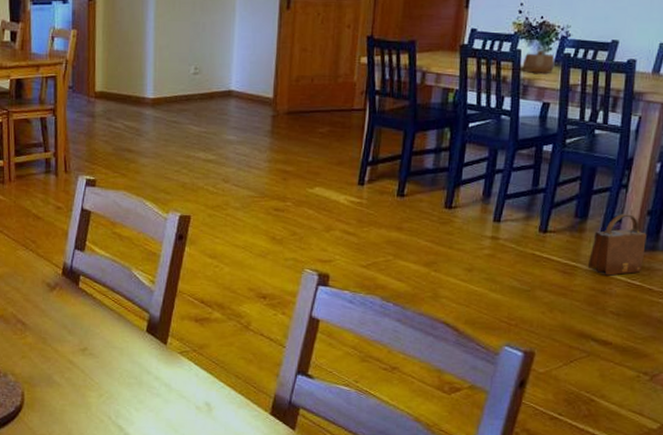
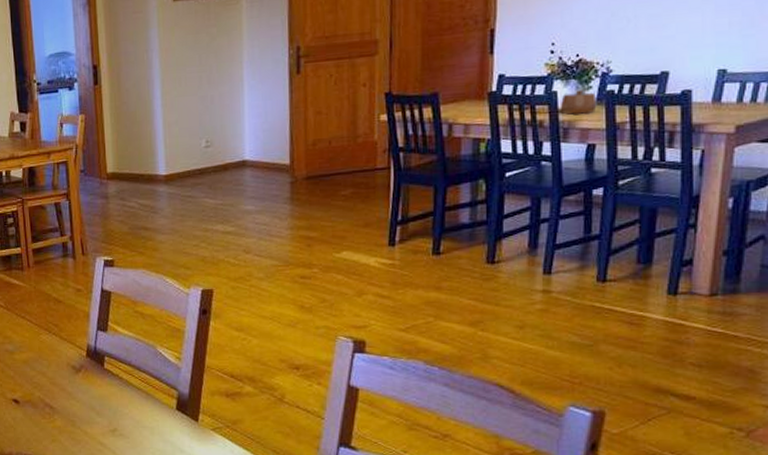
handbag: present [587,213,647,276] -> none [657,255,725,324]

